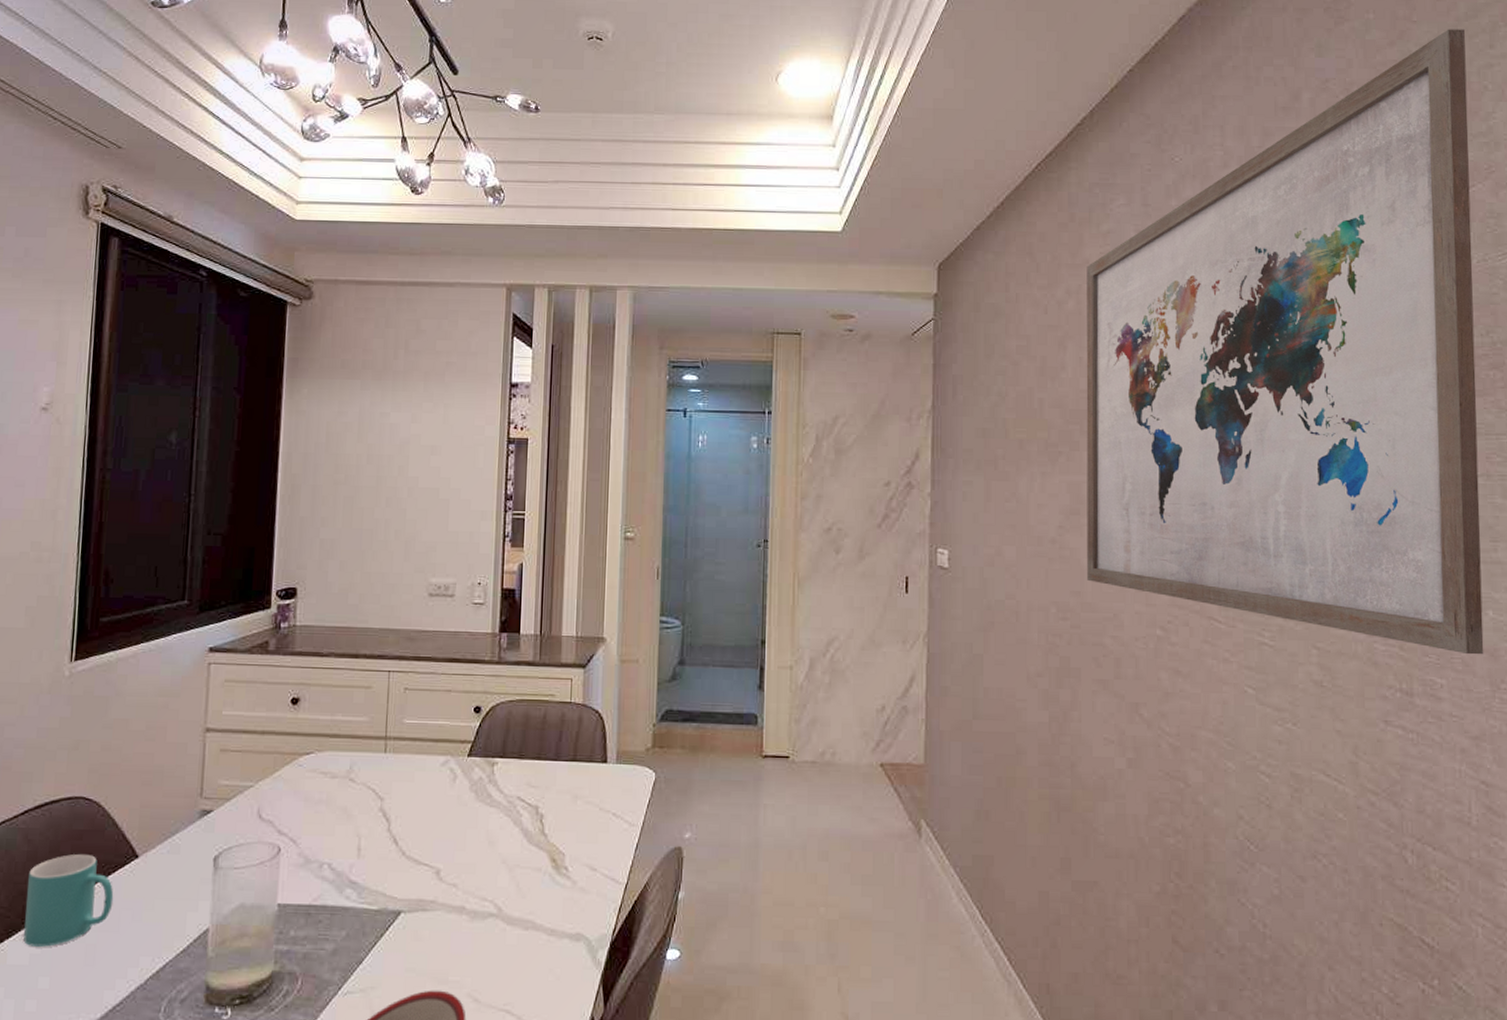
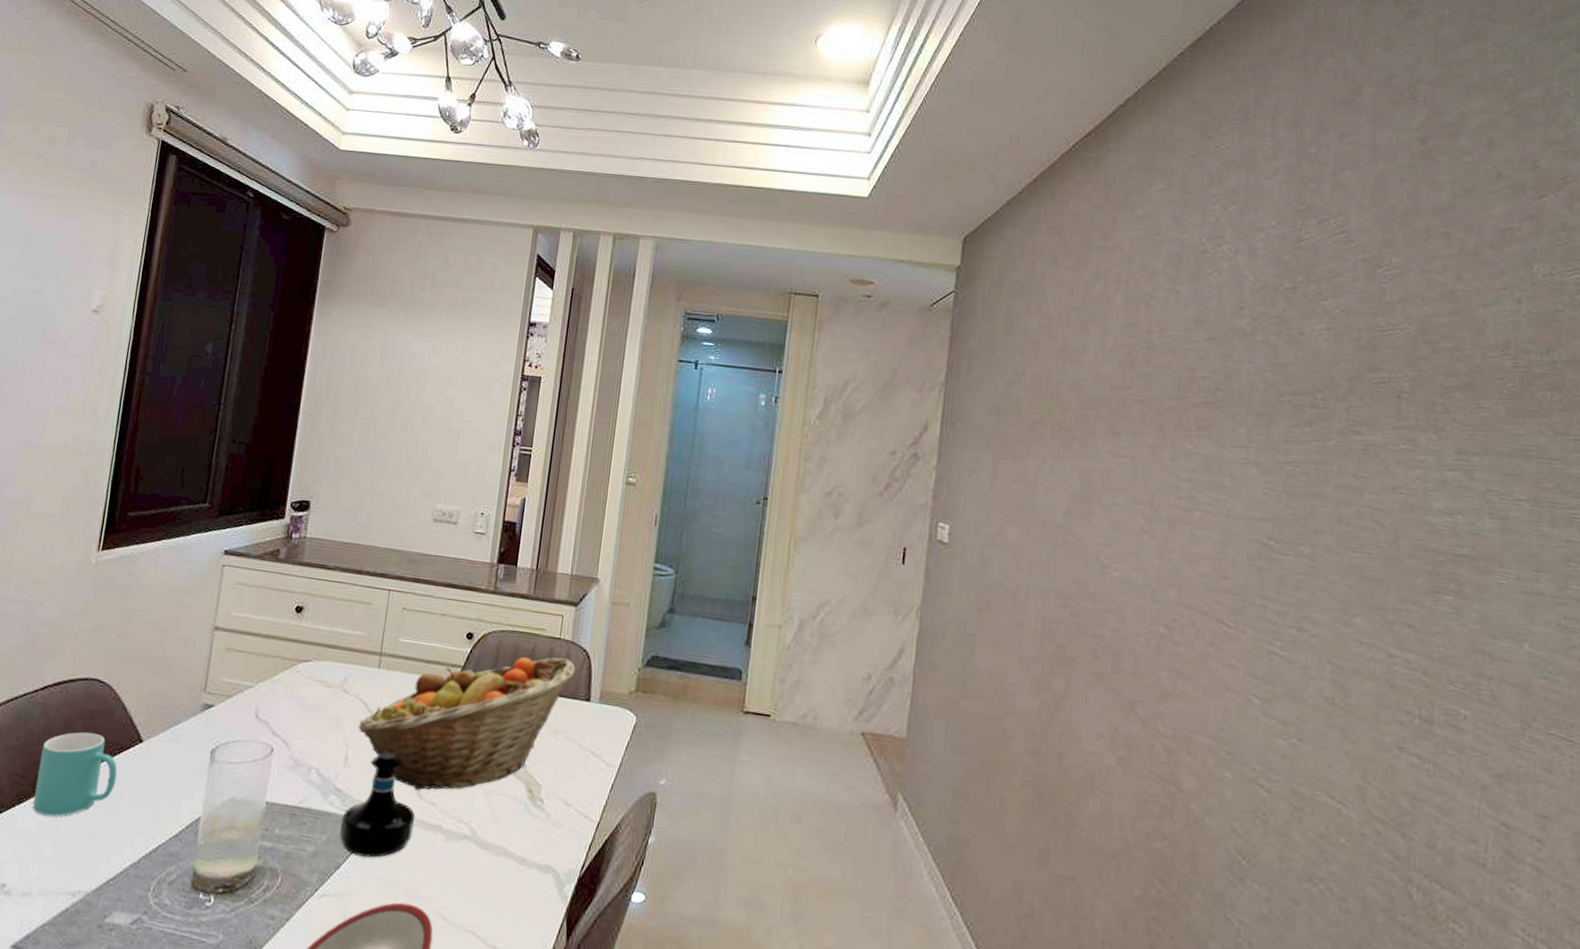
tequila bottle: none [359,838,437,948] -> present [340,752,415,858]
fruit basket: none [369,721,590,874] -> present [358,657,576,791]
wall art: present [1086,29,1484,655] -> none [1091,29,1549,690]

